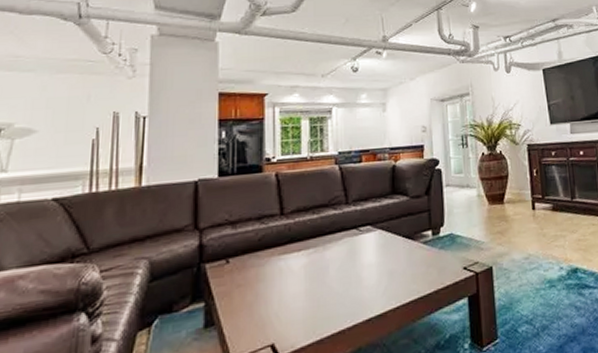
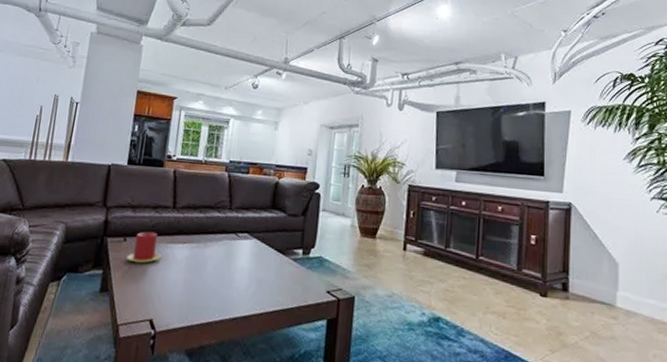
candle: none [232,246,274,285] -> present [127,231,161,264]

